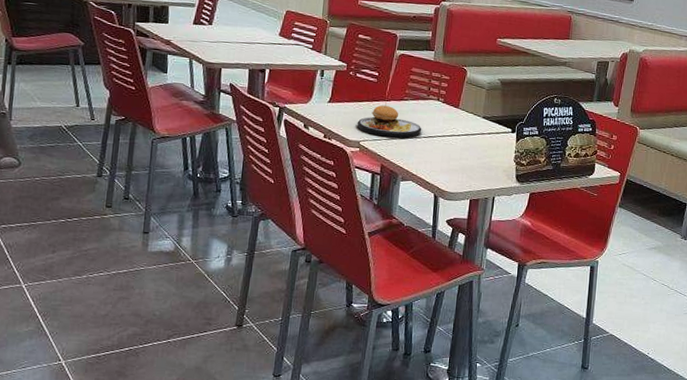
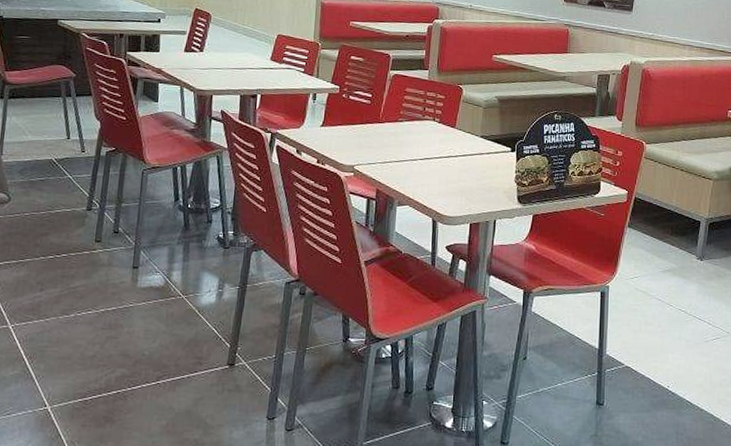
burger: present [357,100,422,138] -> none [350,122,418,161]

